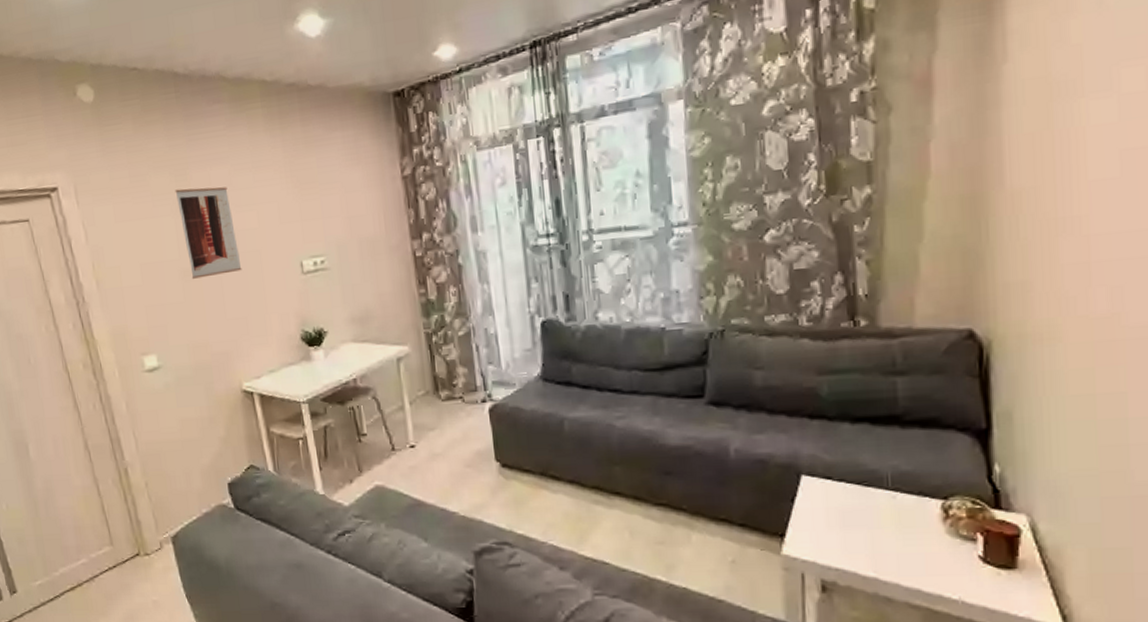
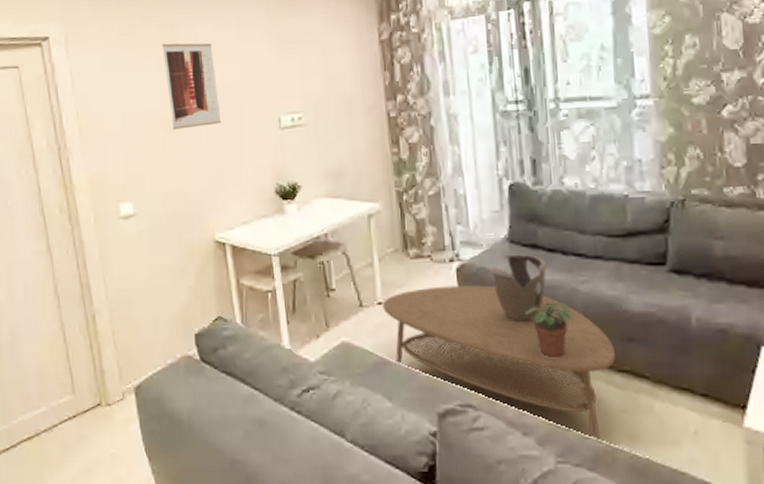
coffee table: none [415,424,653,574] -> present [383,285,616,442]
decorative bowl: none [522,392,583,460] -> present [489,254,548,322]
potted plant: none [559,437,608,494] -> present [524,301,573,357]

